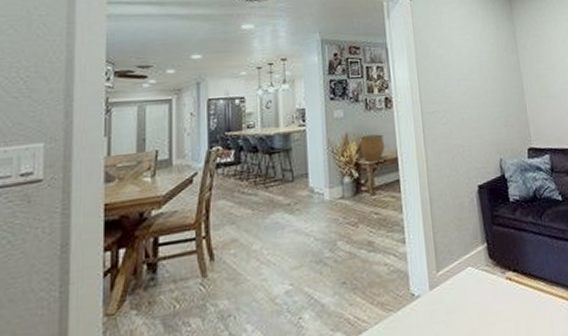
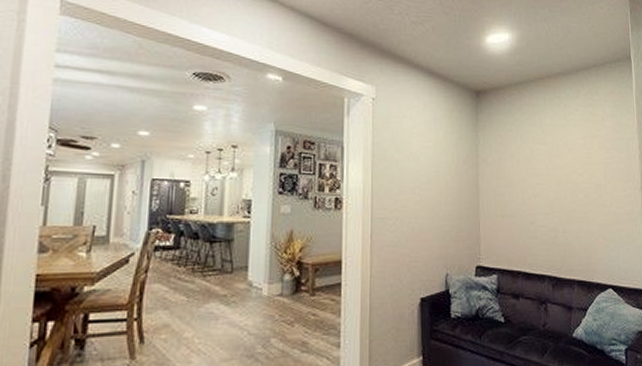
basket: present [360,134,385,162] -> none [304,234,330,262]

